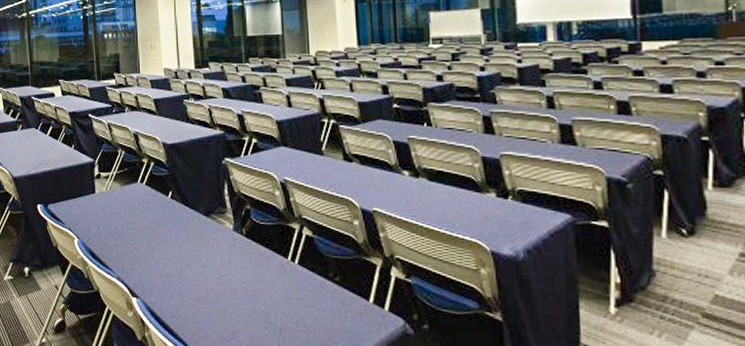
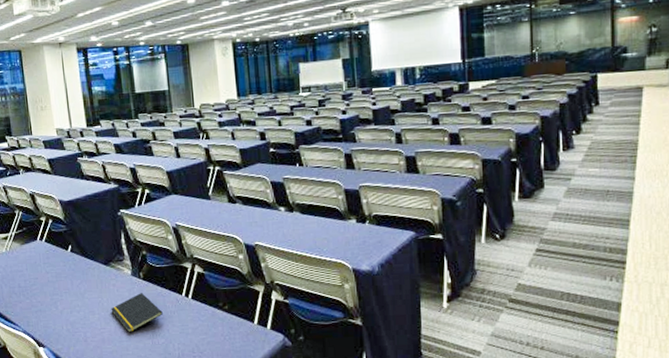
notepad: none [209,251,265,295] -> present [111,293,163,333]

